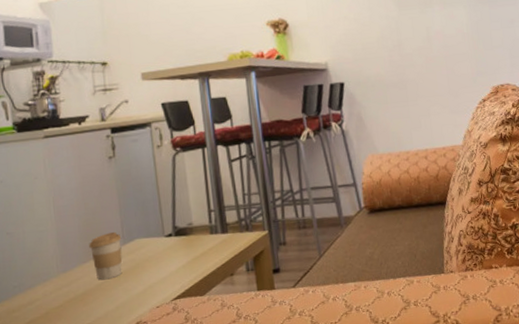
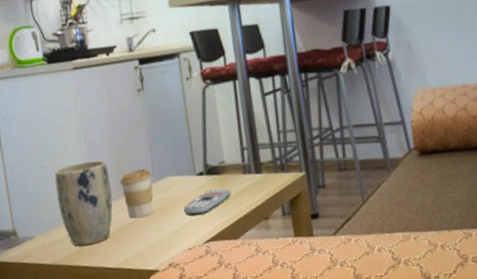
plant pot: none [21,225,81,310] -> present [54,160,113,246]
remote control: none [152,249,199,275] -> present [183,189,232,215]

